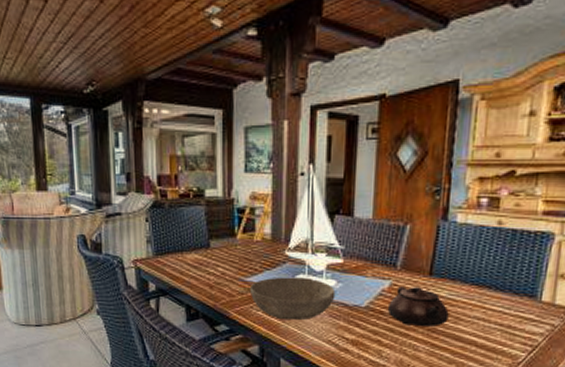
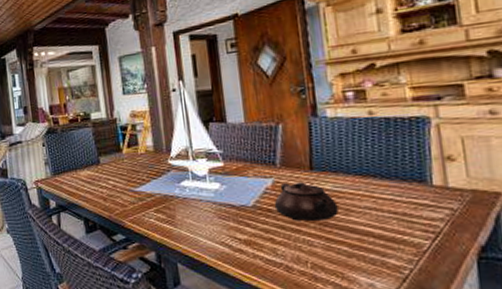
bowl: present [249,277,336,321] -> none [139,182,222,226]

